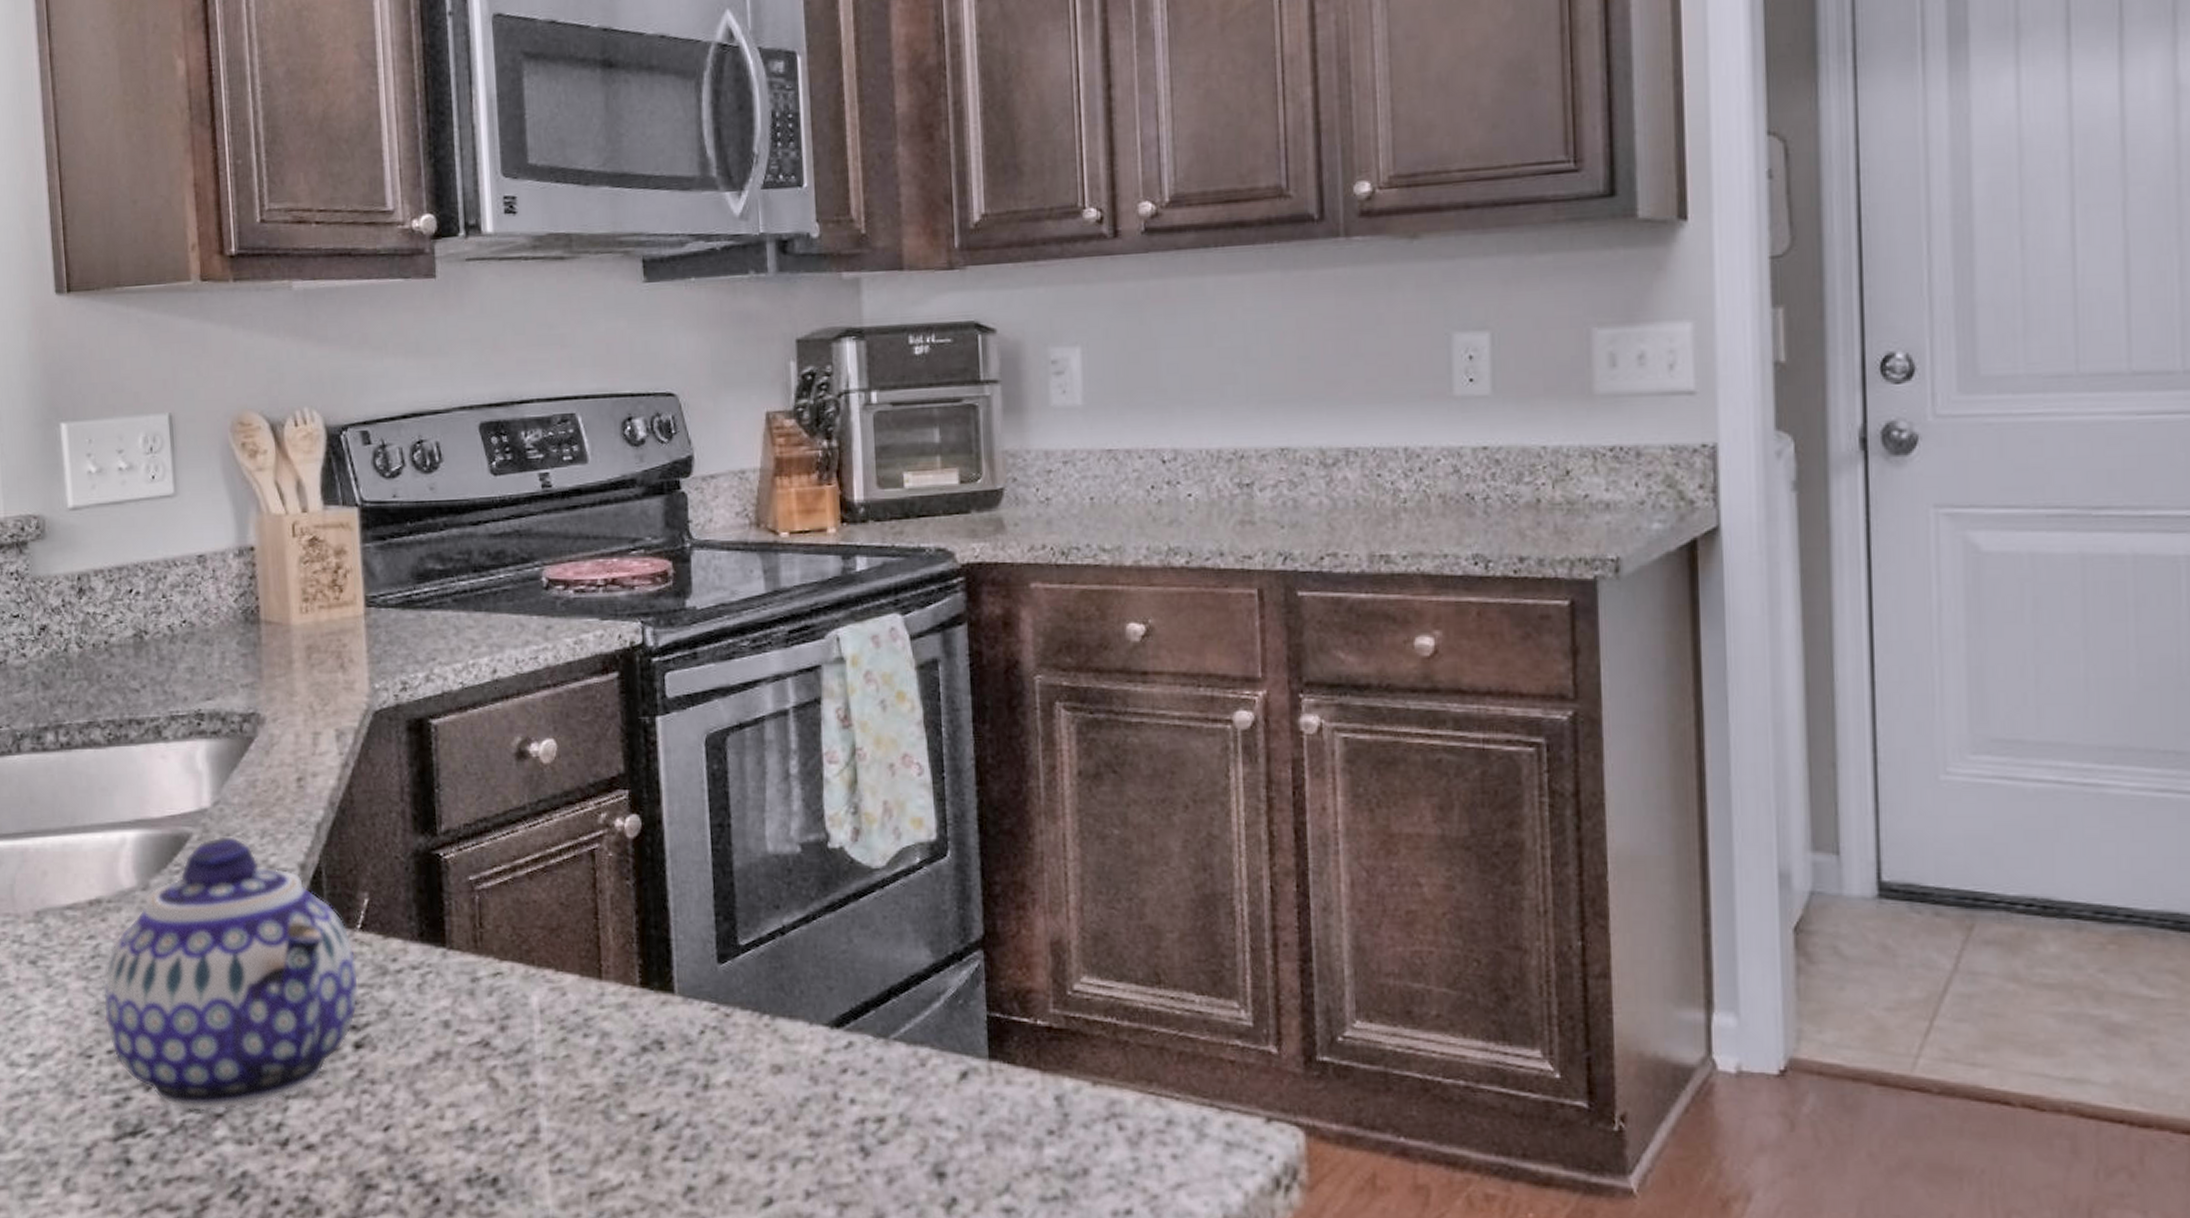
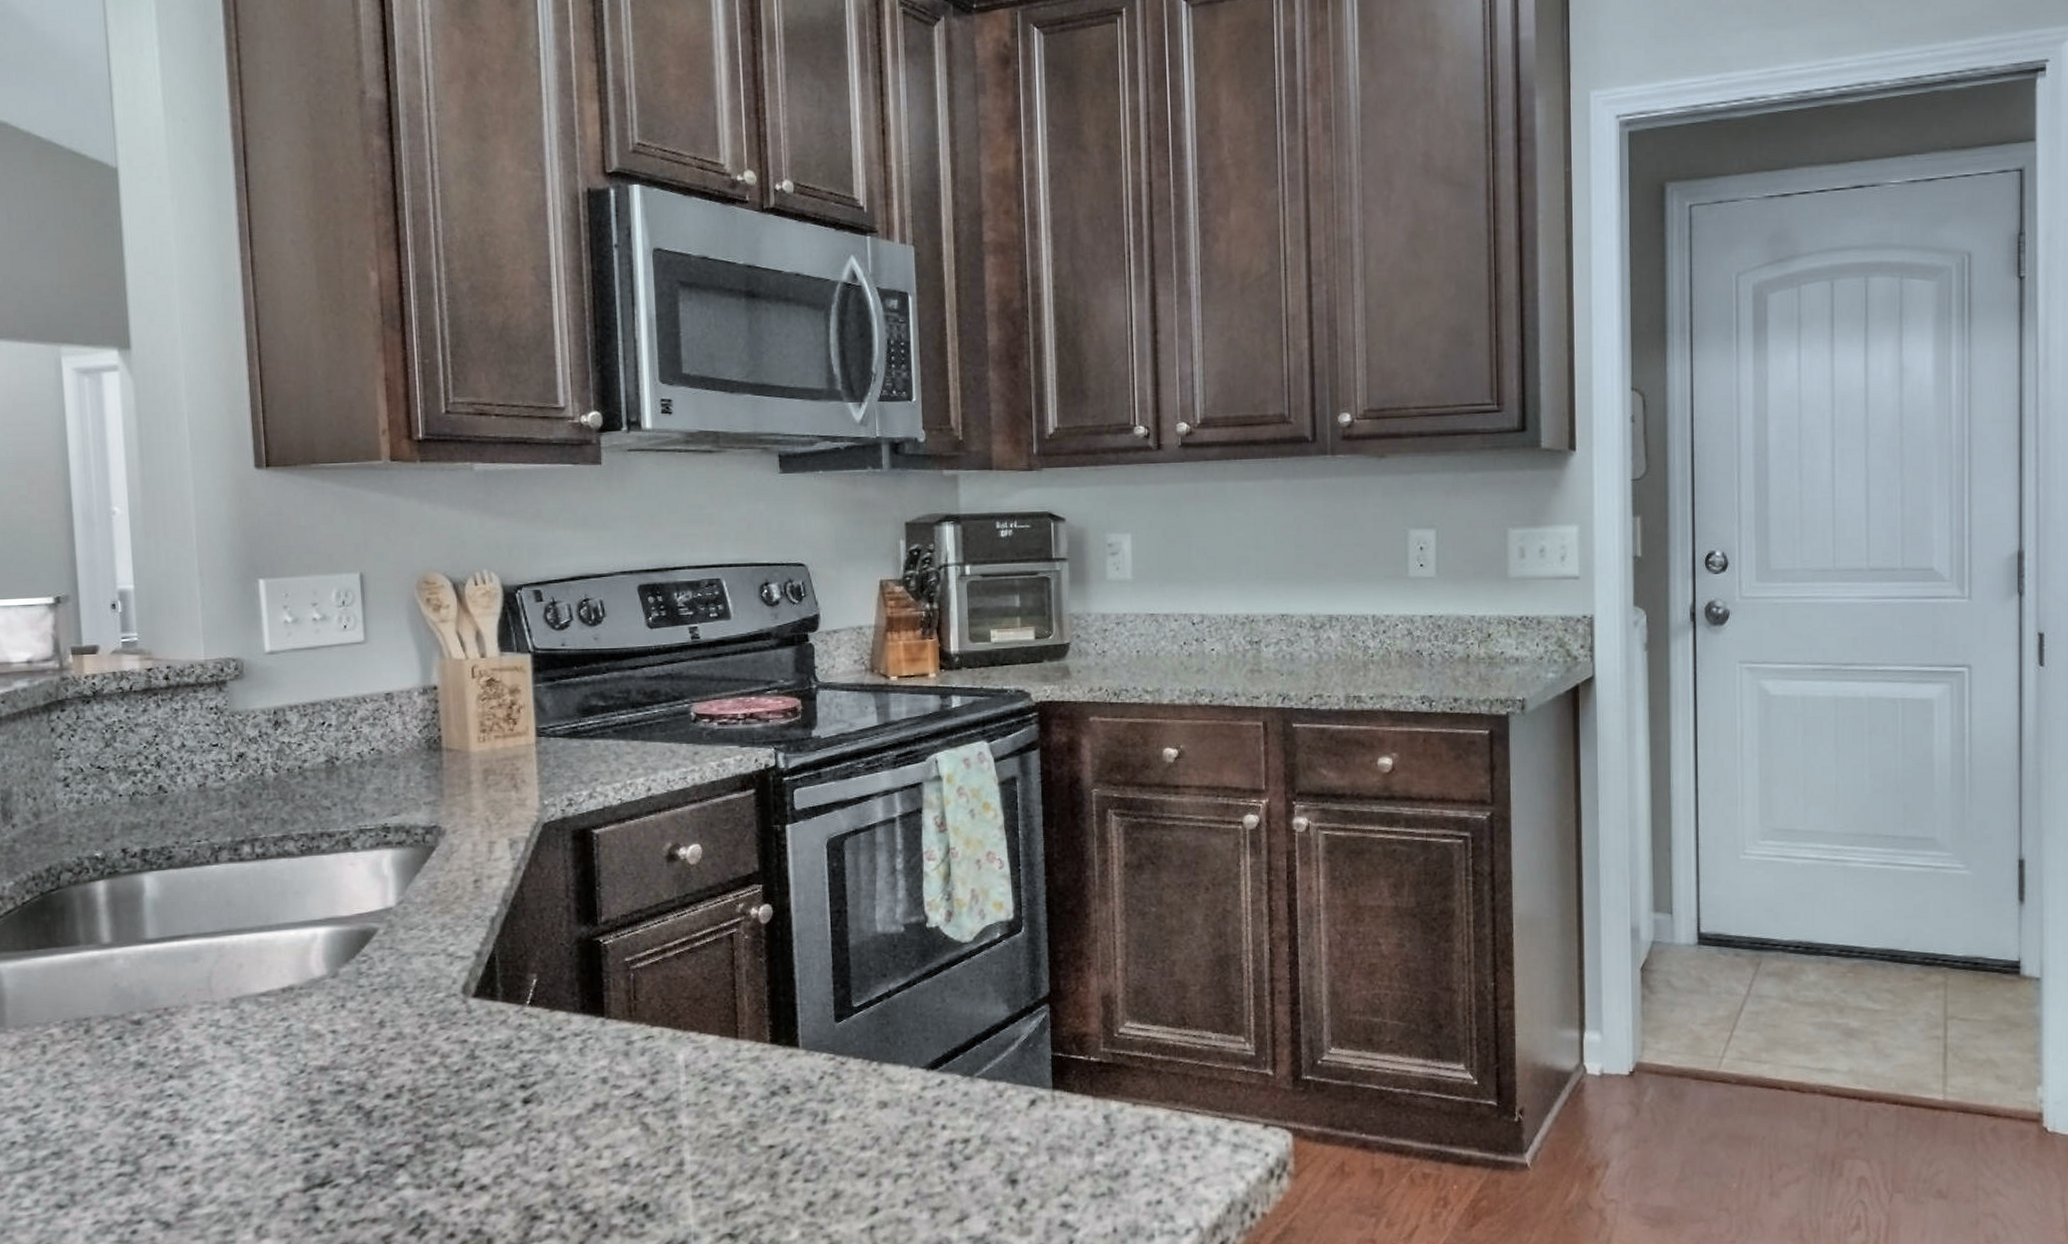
teapot: present [103,836,359,1111] -> none [295,930,527,1162]

